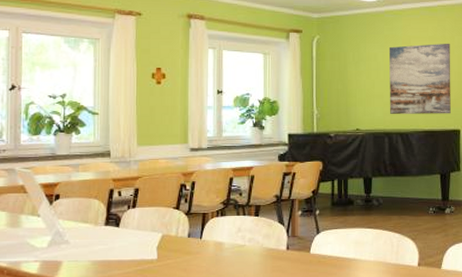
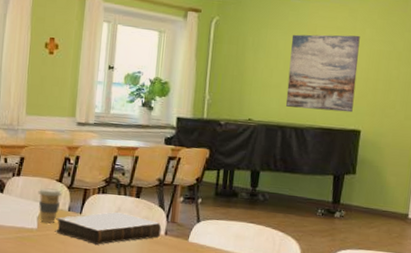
coffee cup: none [155,217,181,251] -> present [38,188,63,223]
book: none [176,232,283,268] -> present [55,211,162,245]

